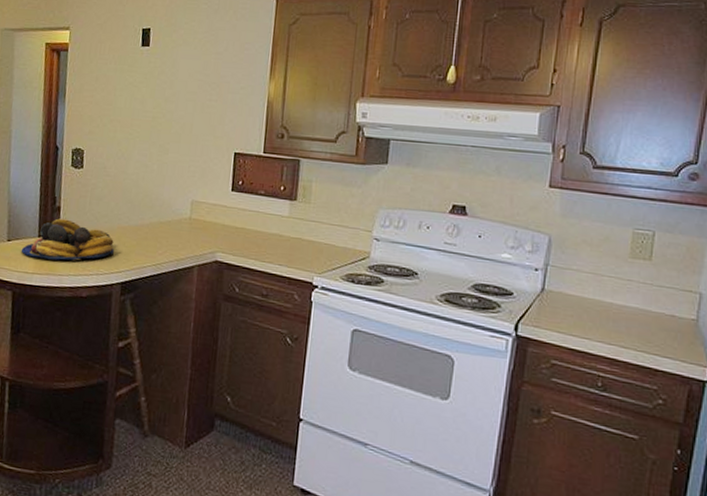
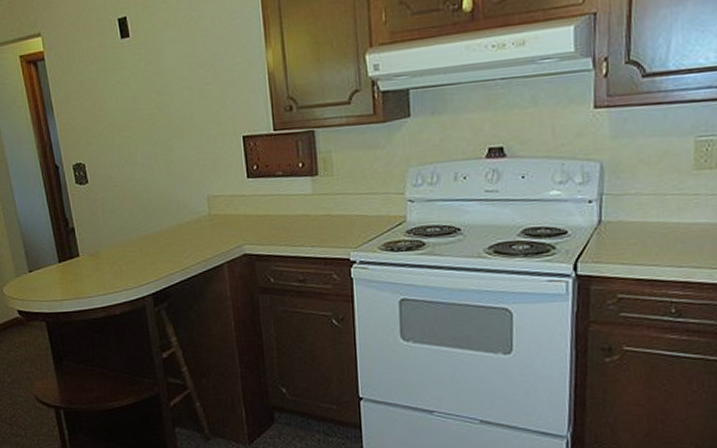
fruit bowl: present [21,218,114,261] -> none [44,239,138,285]

